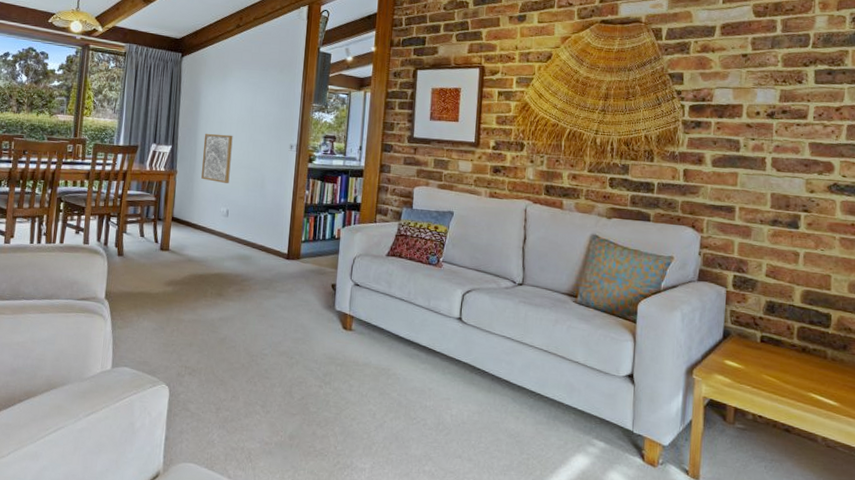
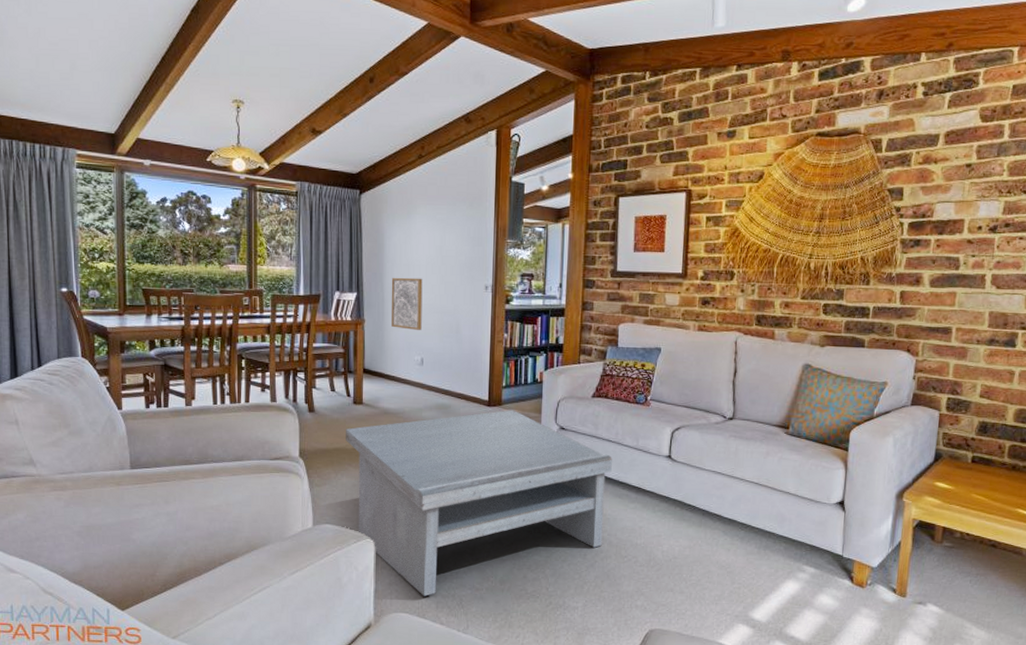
coffee table: none [150,264,404,448] -> present [346,410,612,596]

